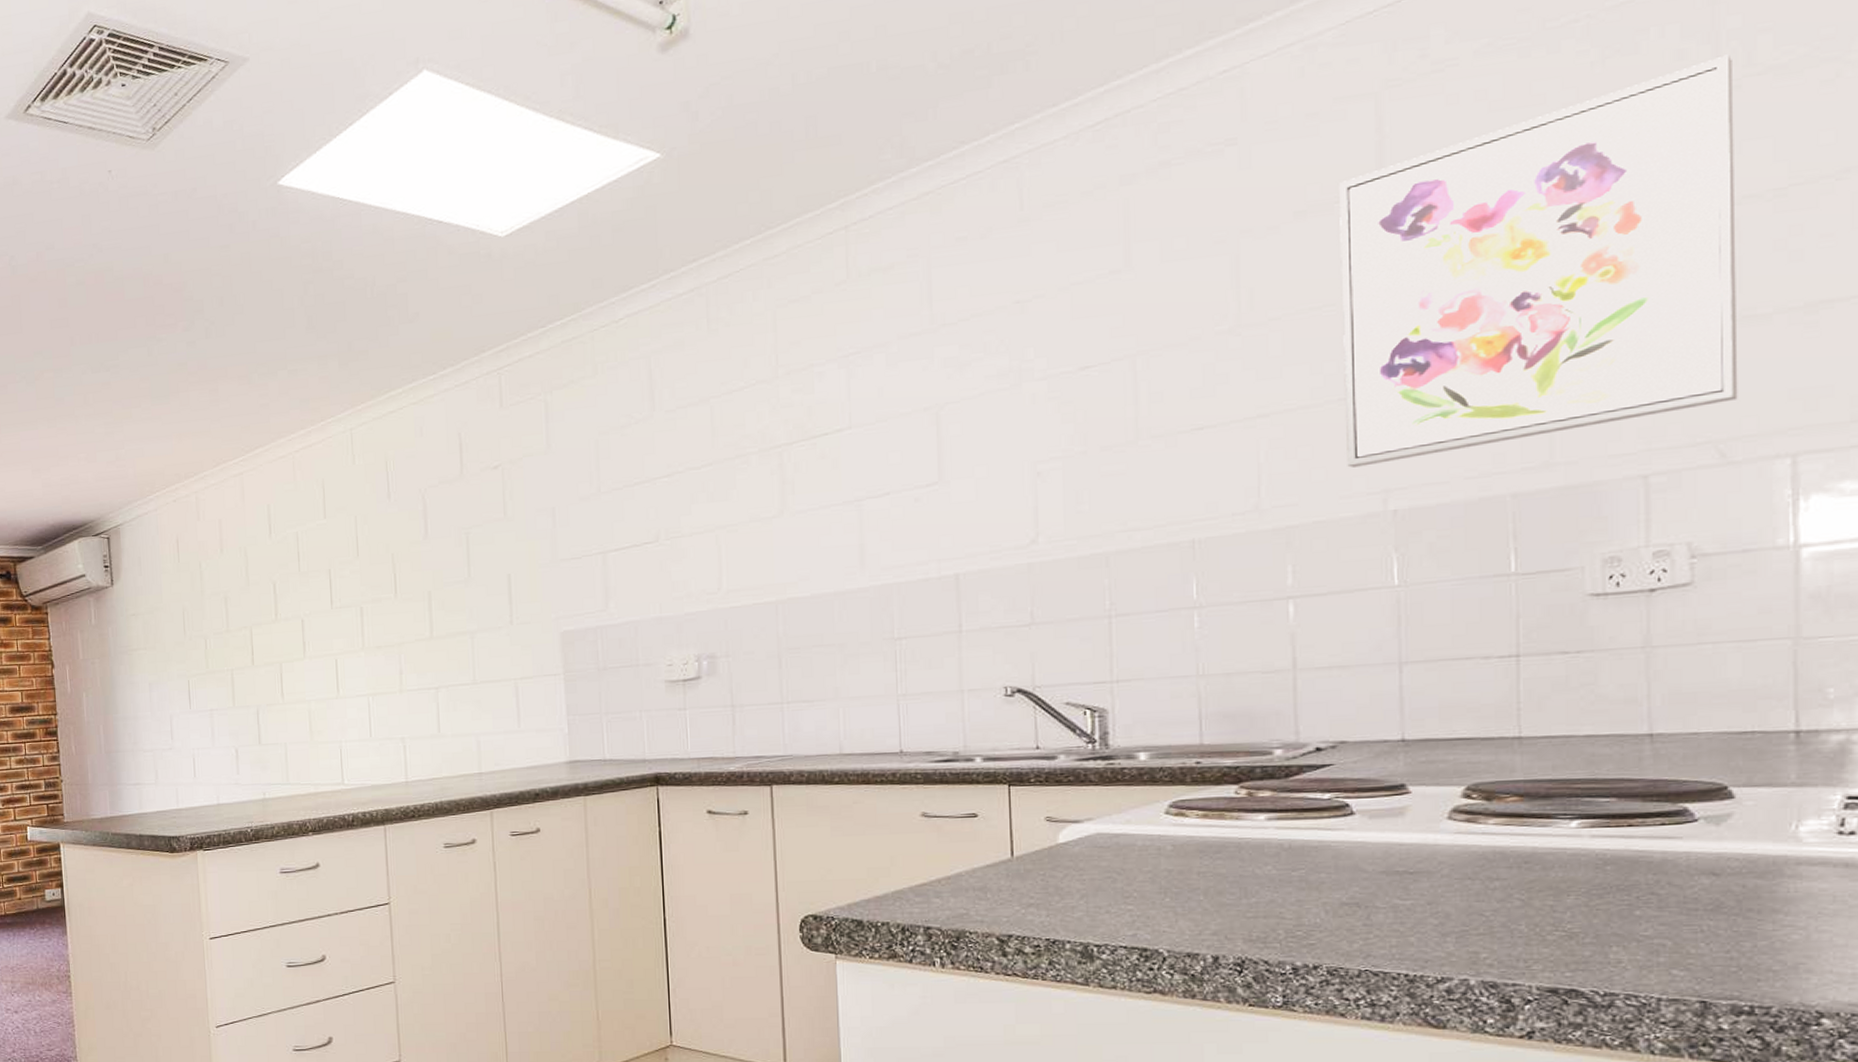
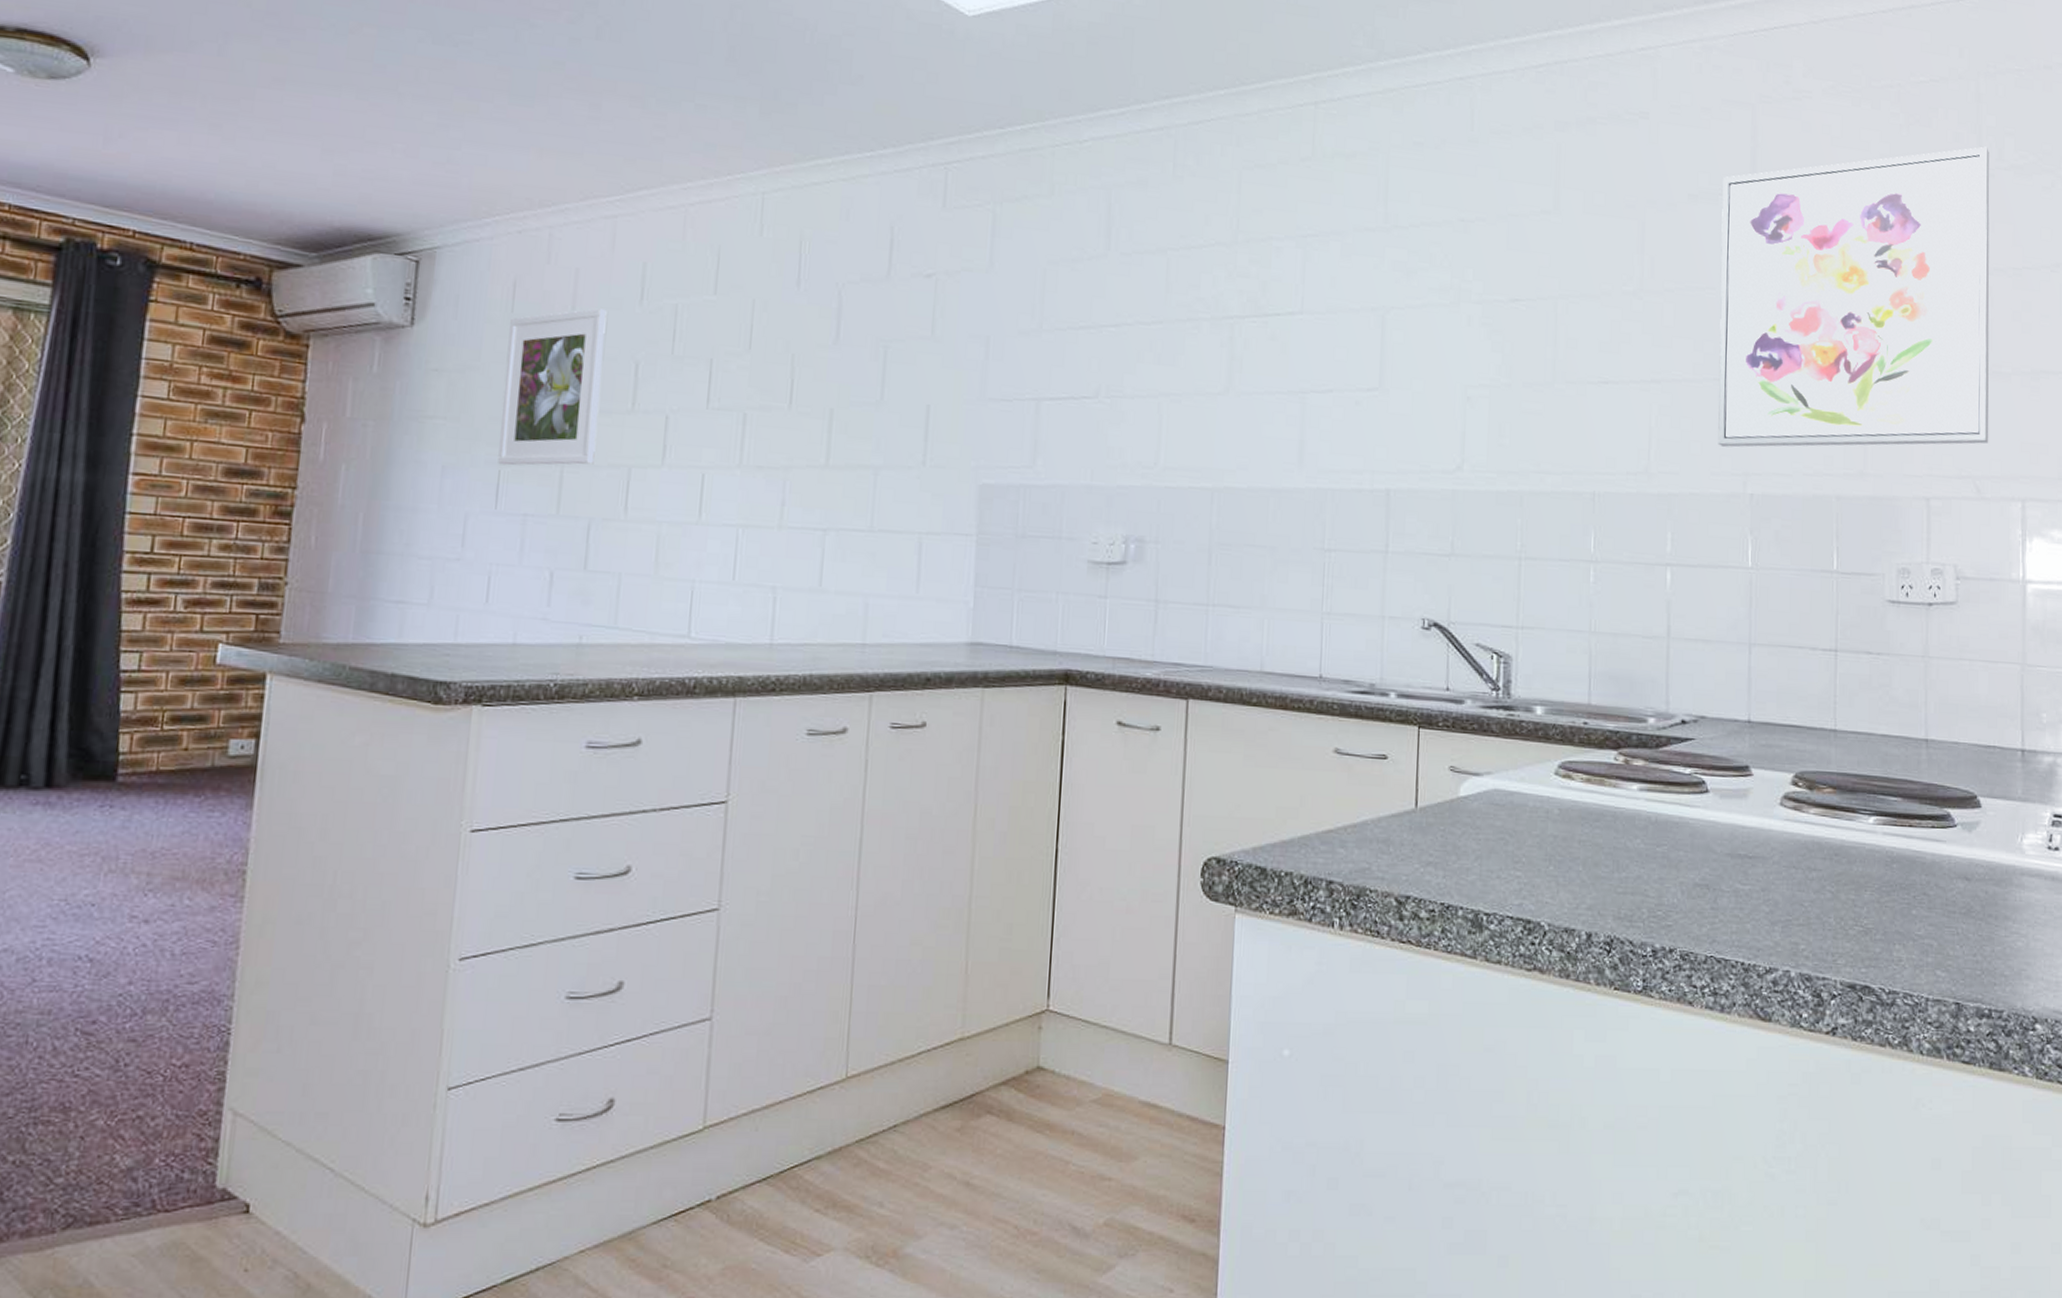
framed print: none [179,547,254,677] -> present [498,308,607,466]

